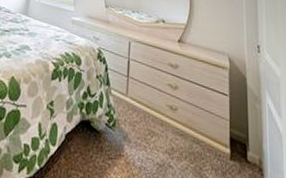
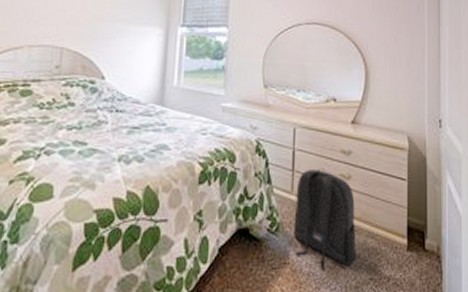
backpack: none [127,77,183,166] -> present [293,168,357,270]

